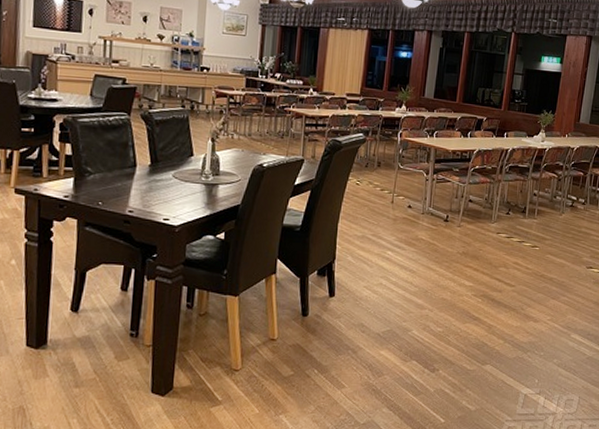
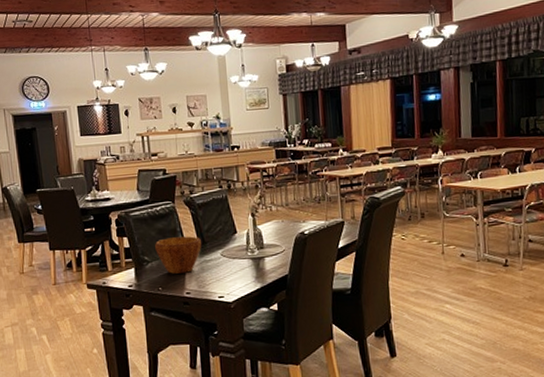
bowl: none [101,151,153,190] -> present [155,236,201,274]

